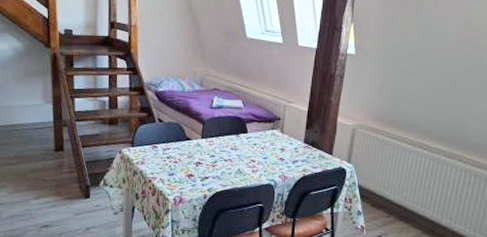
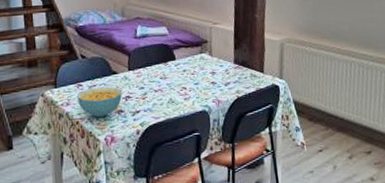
cereal bowl: none [152,151,193,179] -> present [78,86,122,118]

